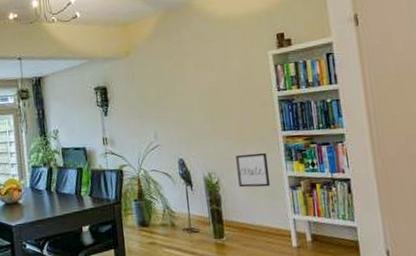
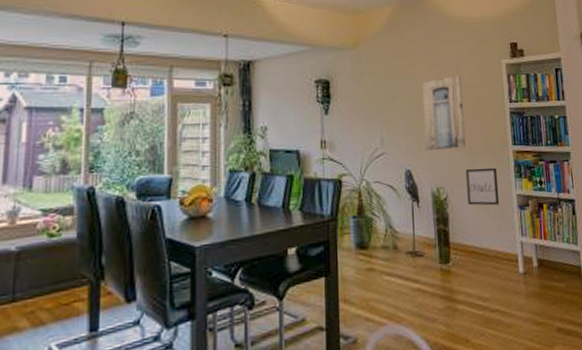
wall art: none [189,70,236,141] -> present [422,75,467,150]

